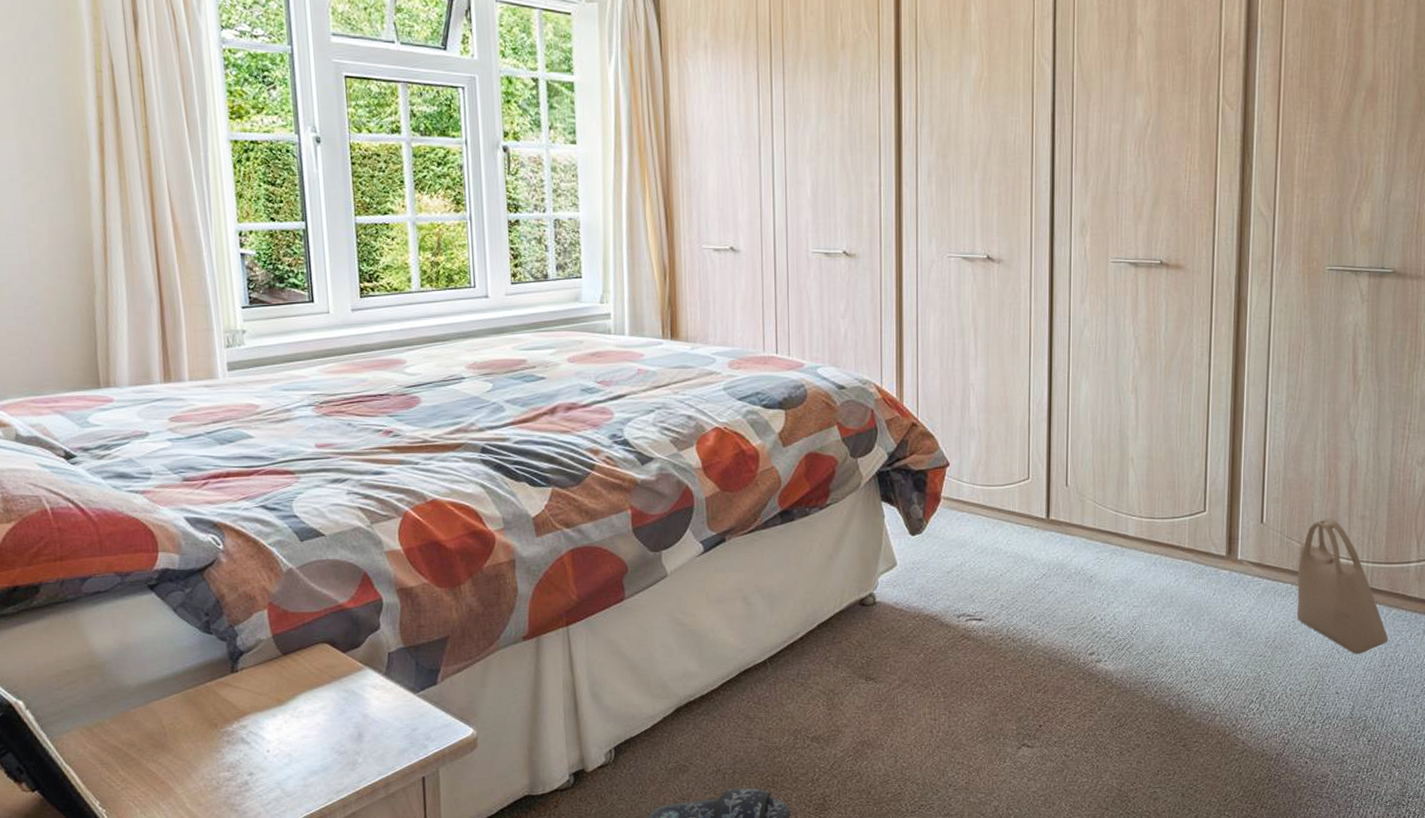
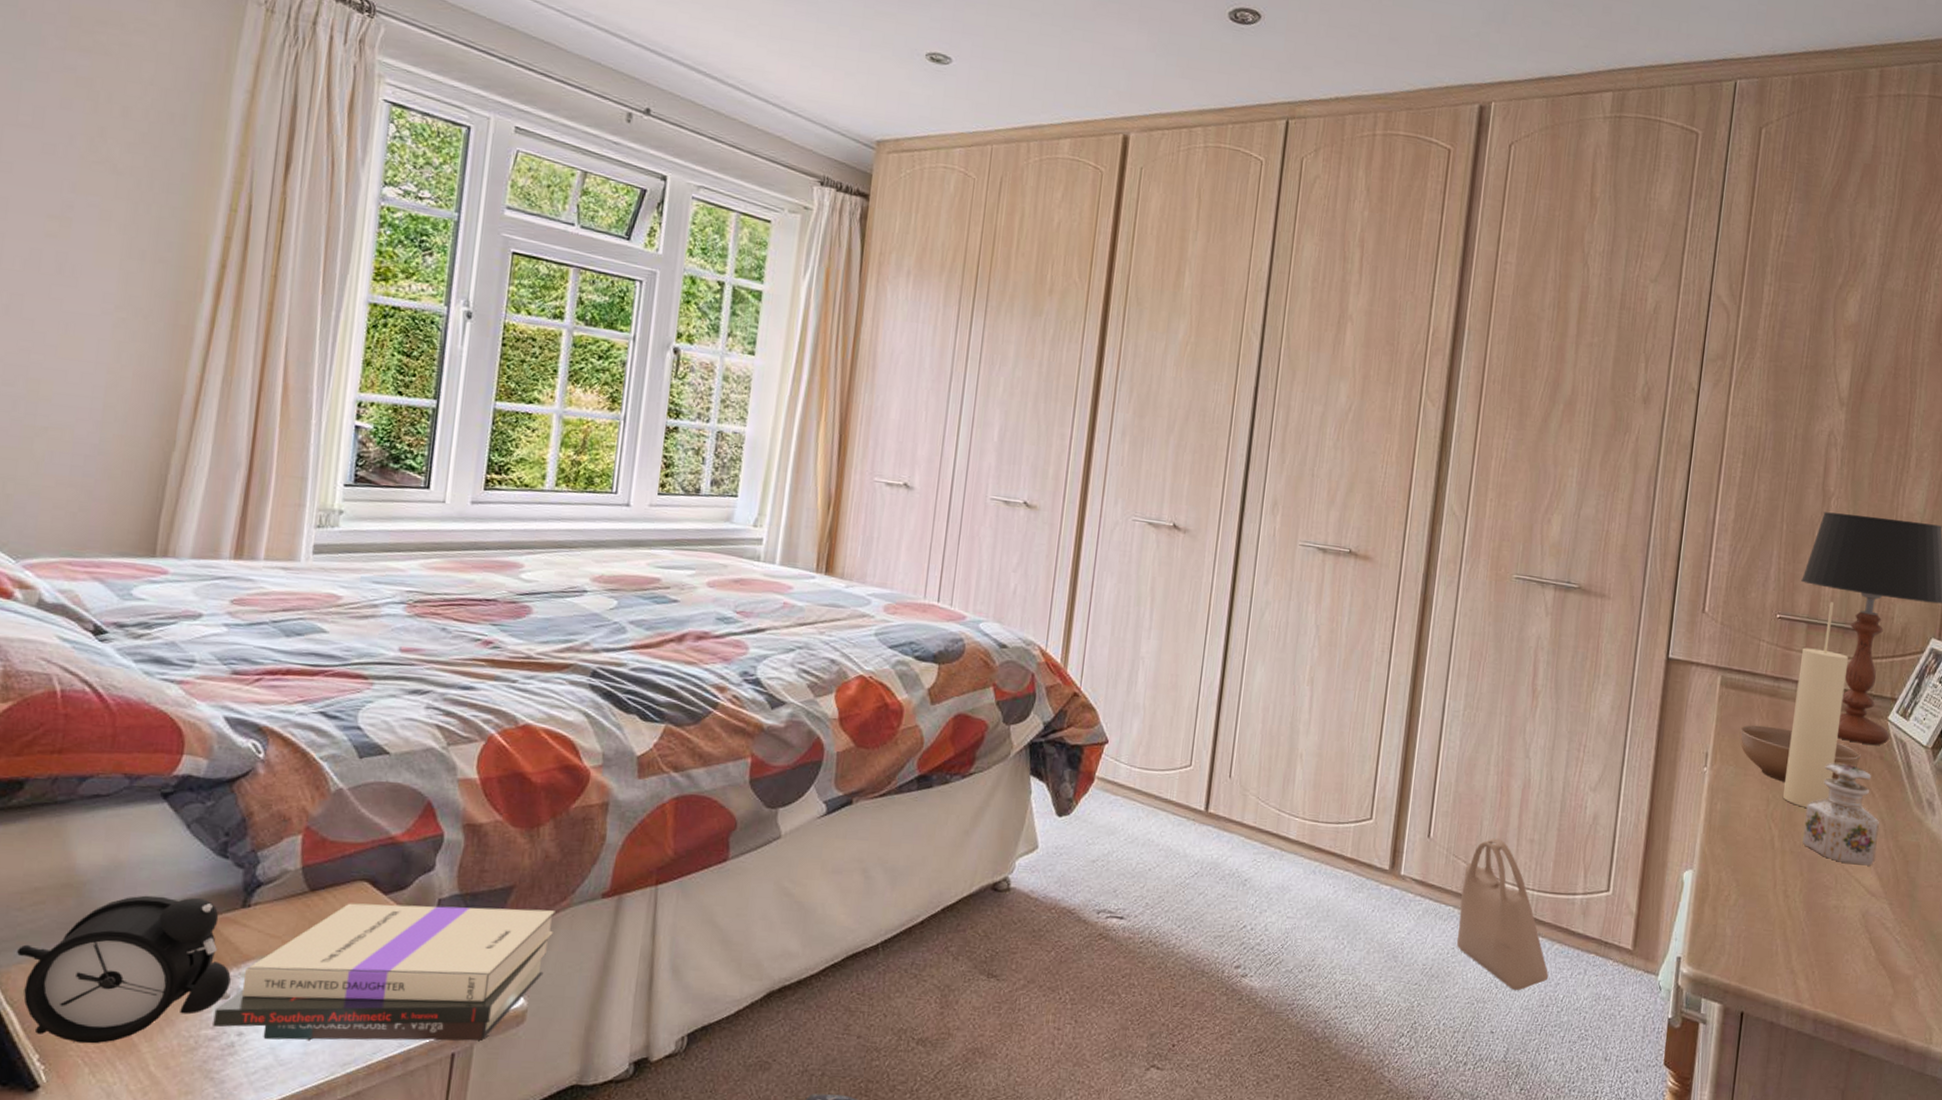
alarm clock: none [64,667,237,790] -> present [17,895,231,1044]
books: none [227,654,487,776] -> present [213,903,555,1041]

